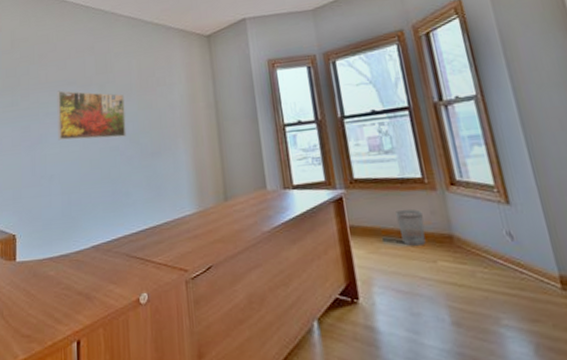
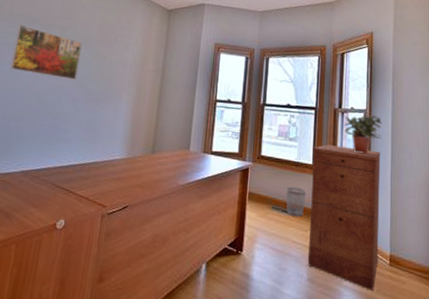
filing cabinet: none [417,144,549,327] -> present [308,144,381,291]
potted plant: none [450,100,509,152] -> present [344,114,383,154]

